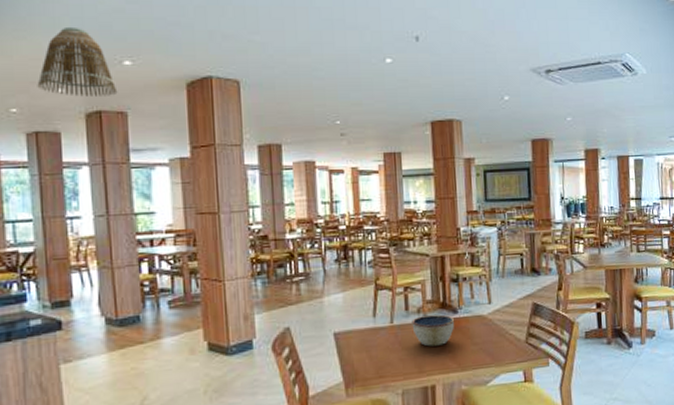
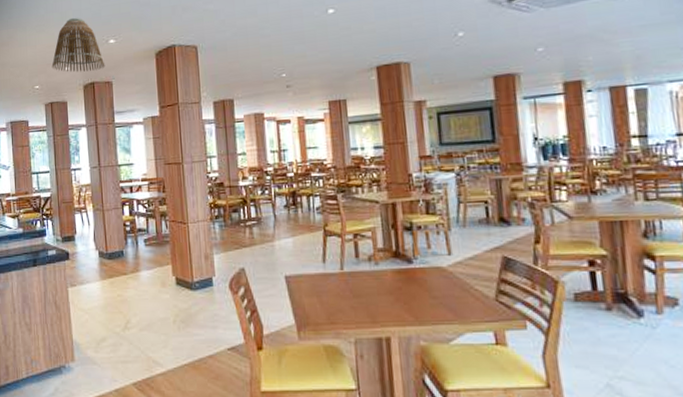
bowl: present [411,314,455,347] -> none [362,264,410,296]

